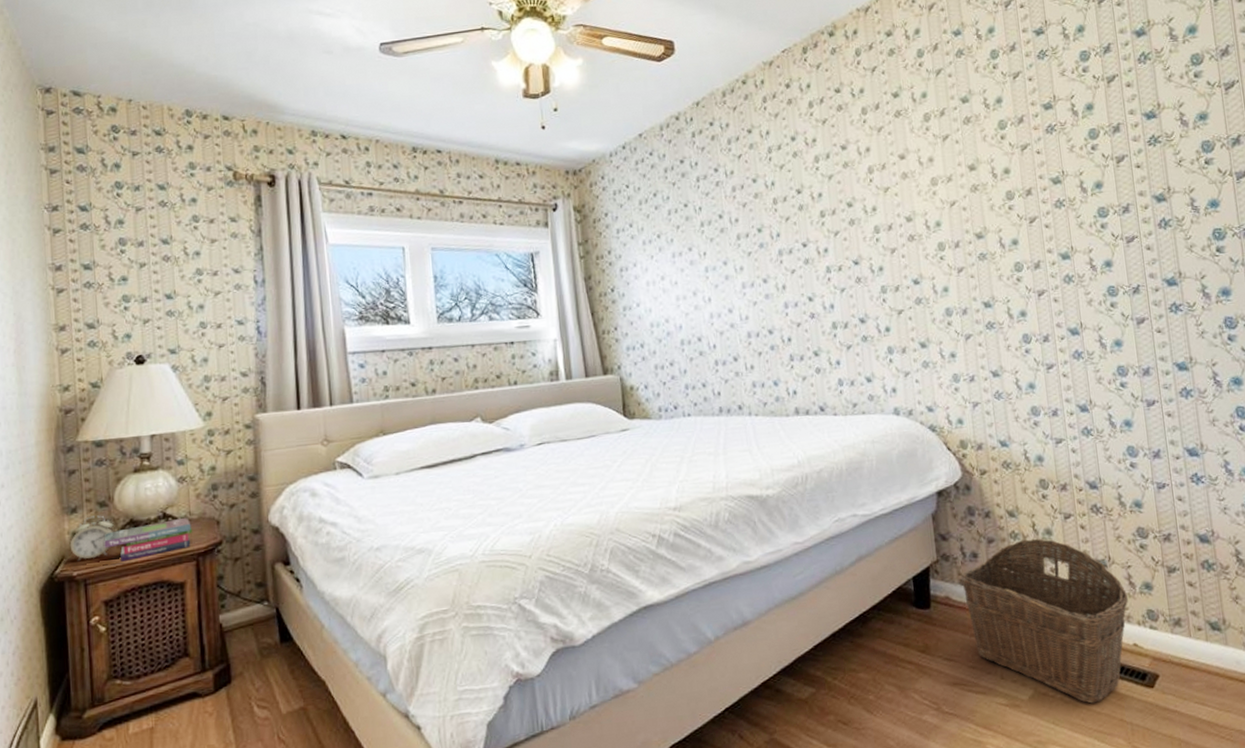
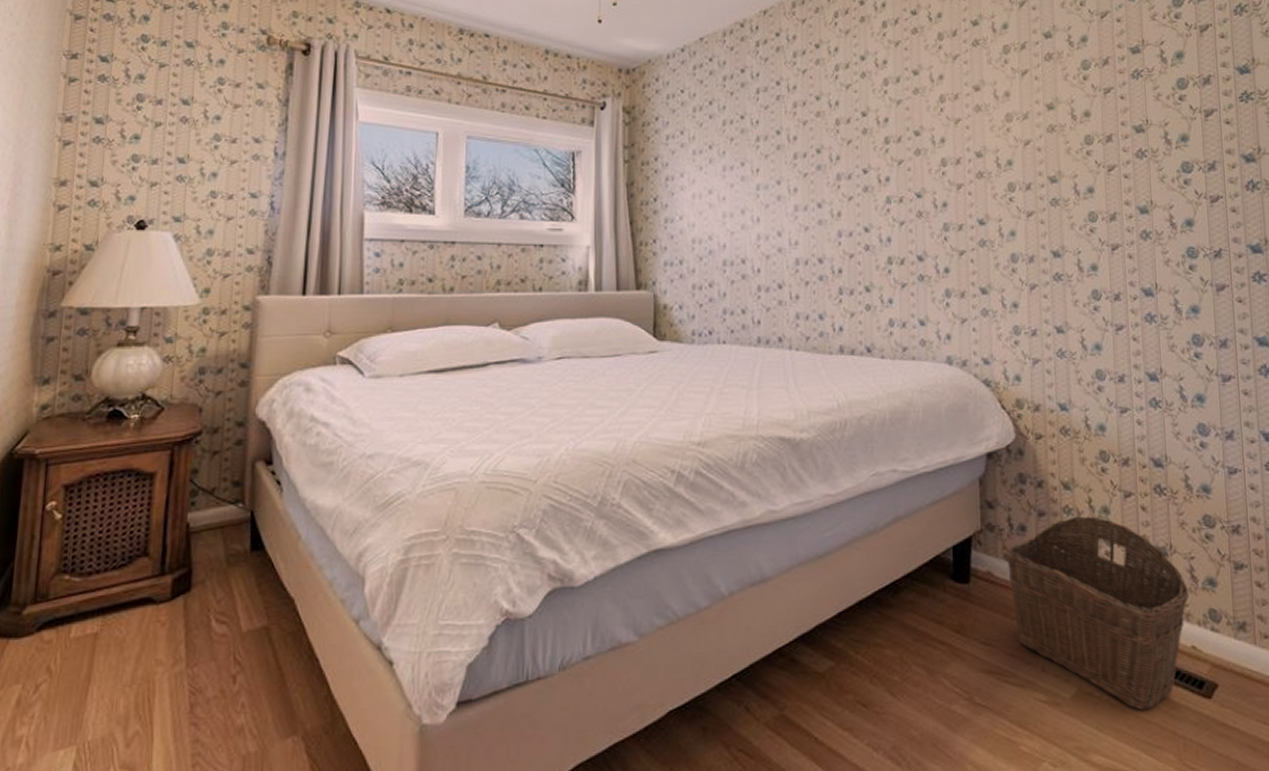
alarm clock: present [69,515,114,561] -> none [36,389,87,437]
books: present [104,517,193,563] -> none [73,401,172,444]

